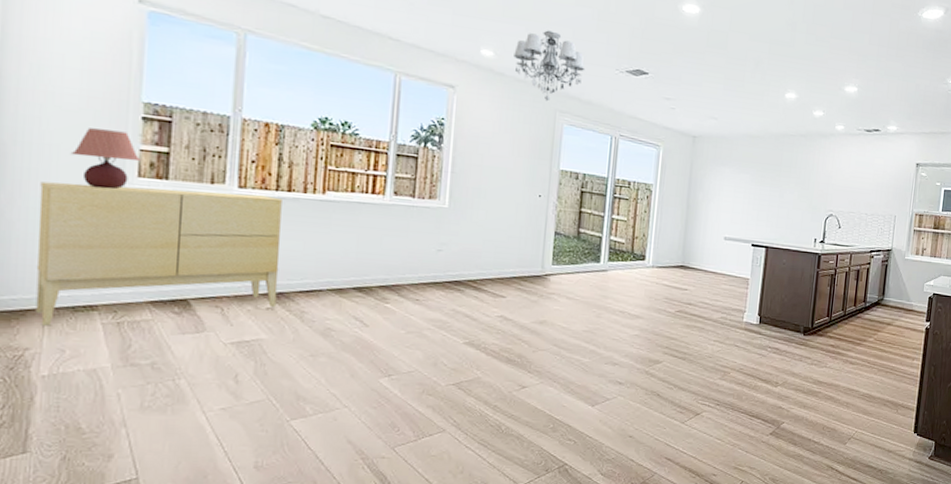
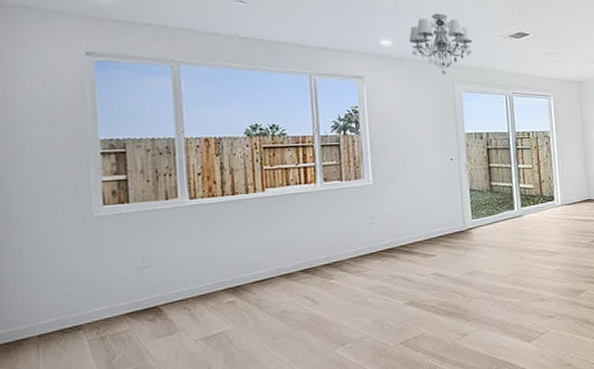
sideboard: present [35,181,282,326] -> none [22,202,236,351]
table lamp: present [70,128,141,190] -> none [44,168,104,222]

